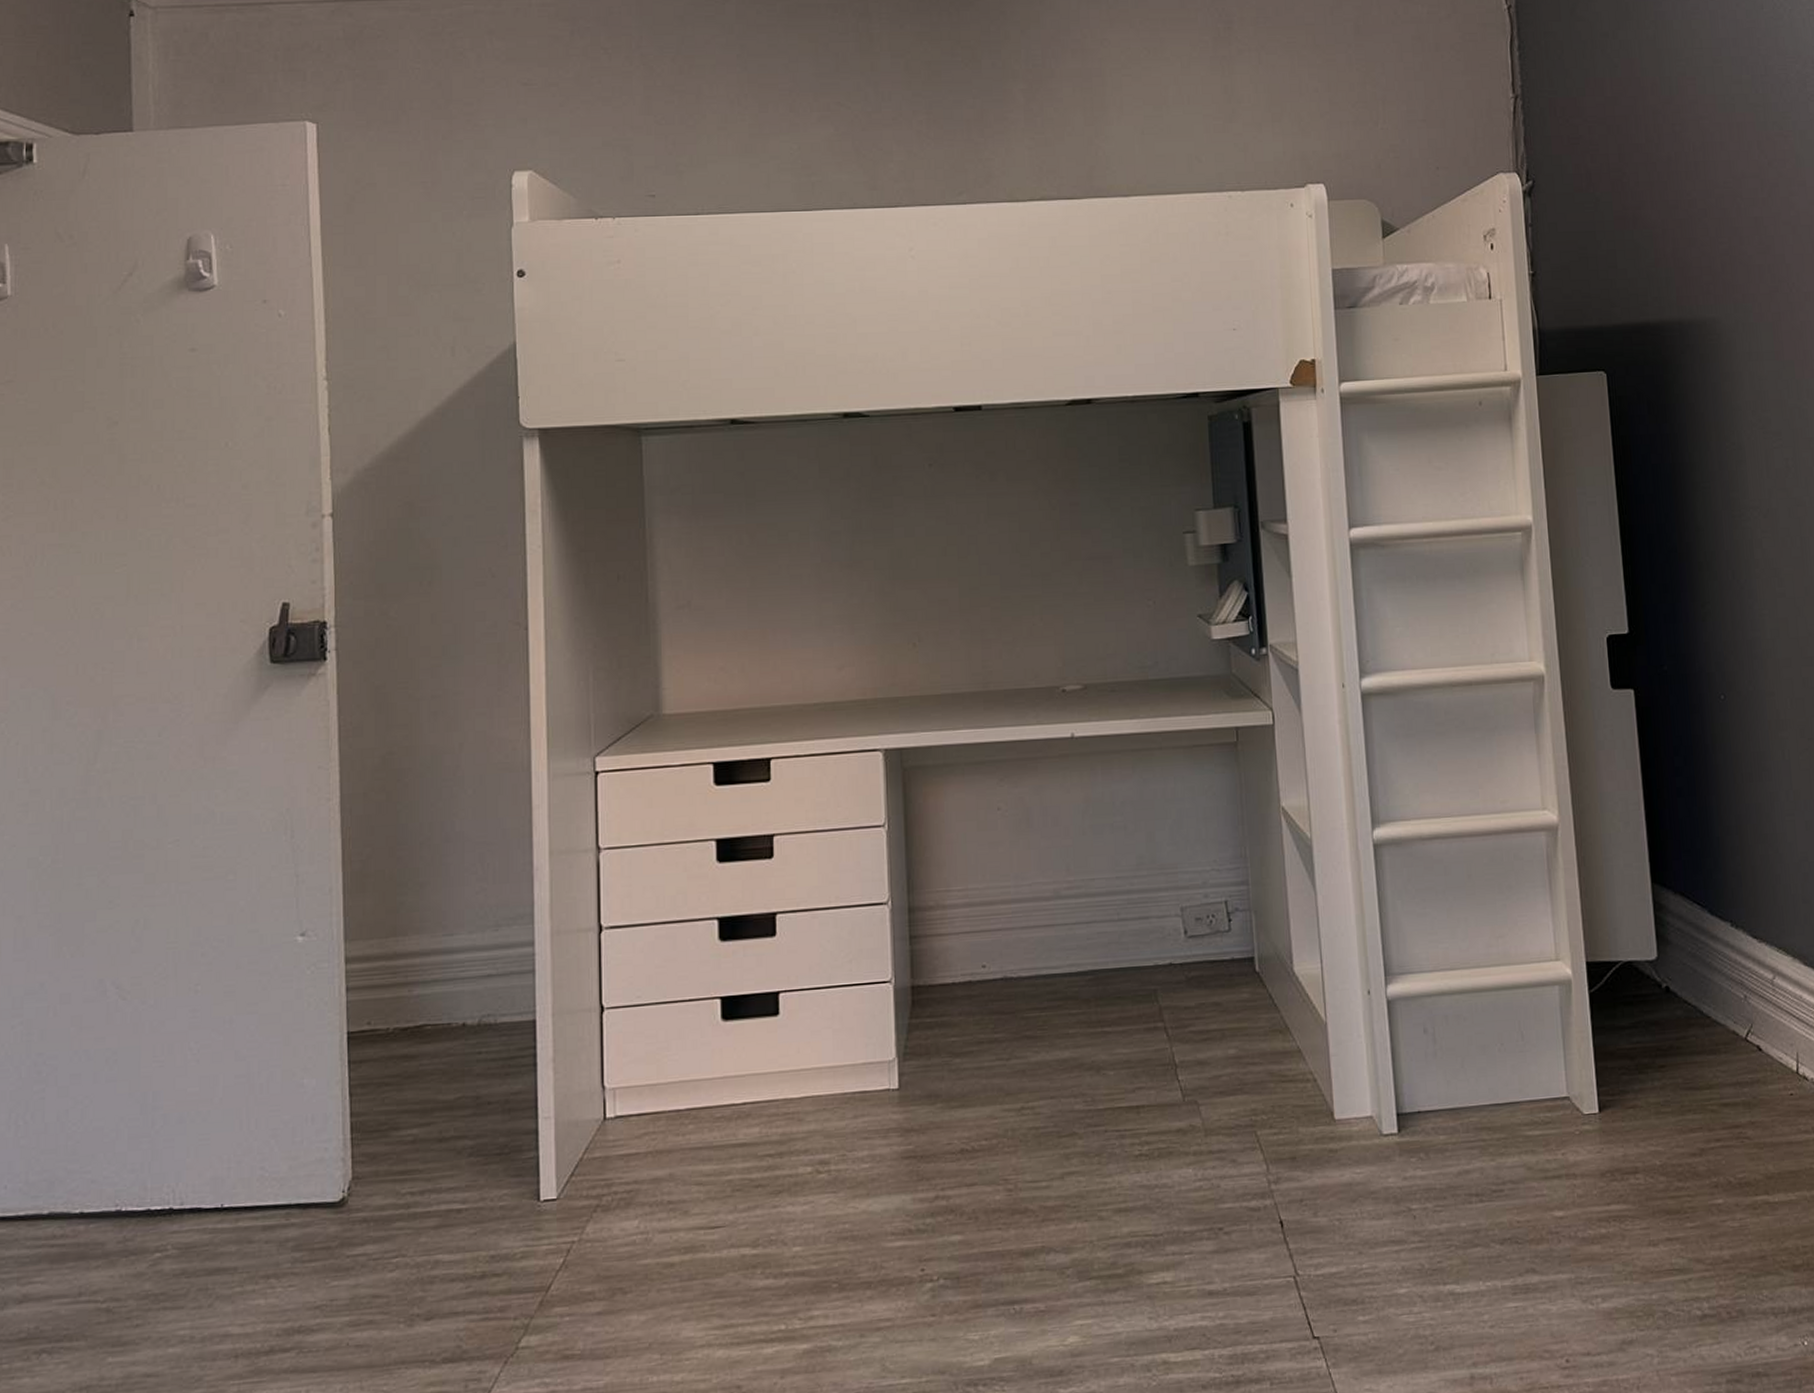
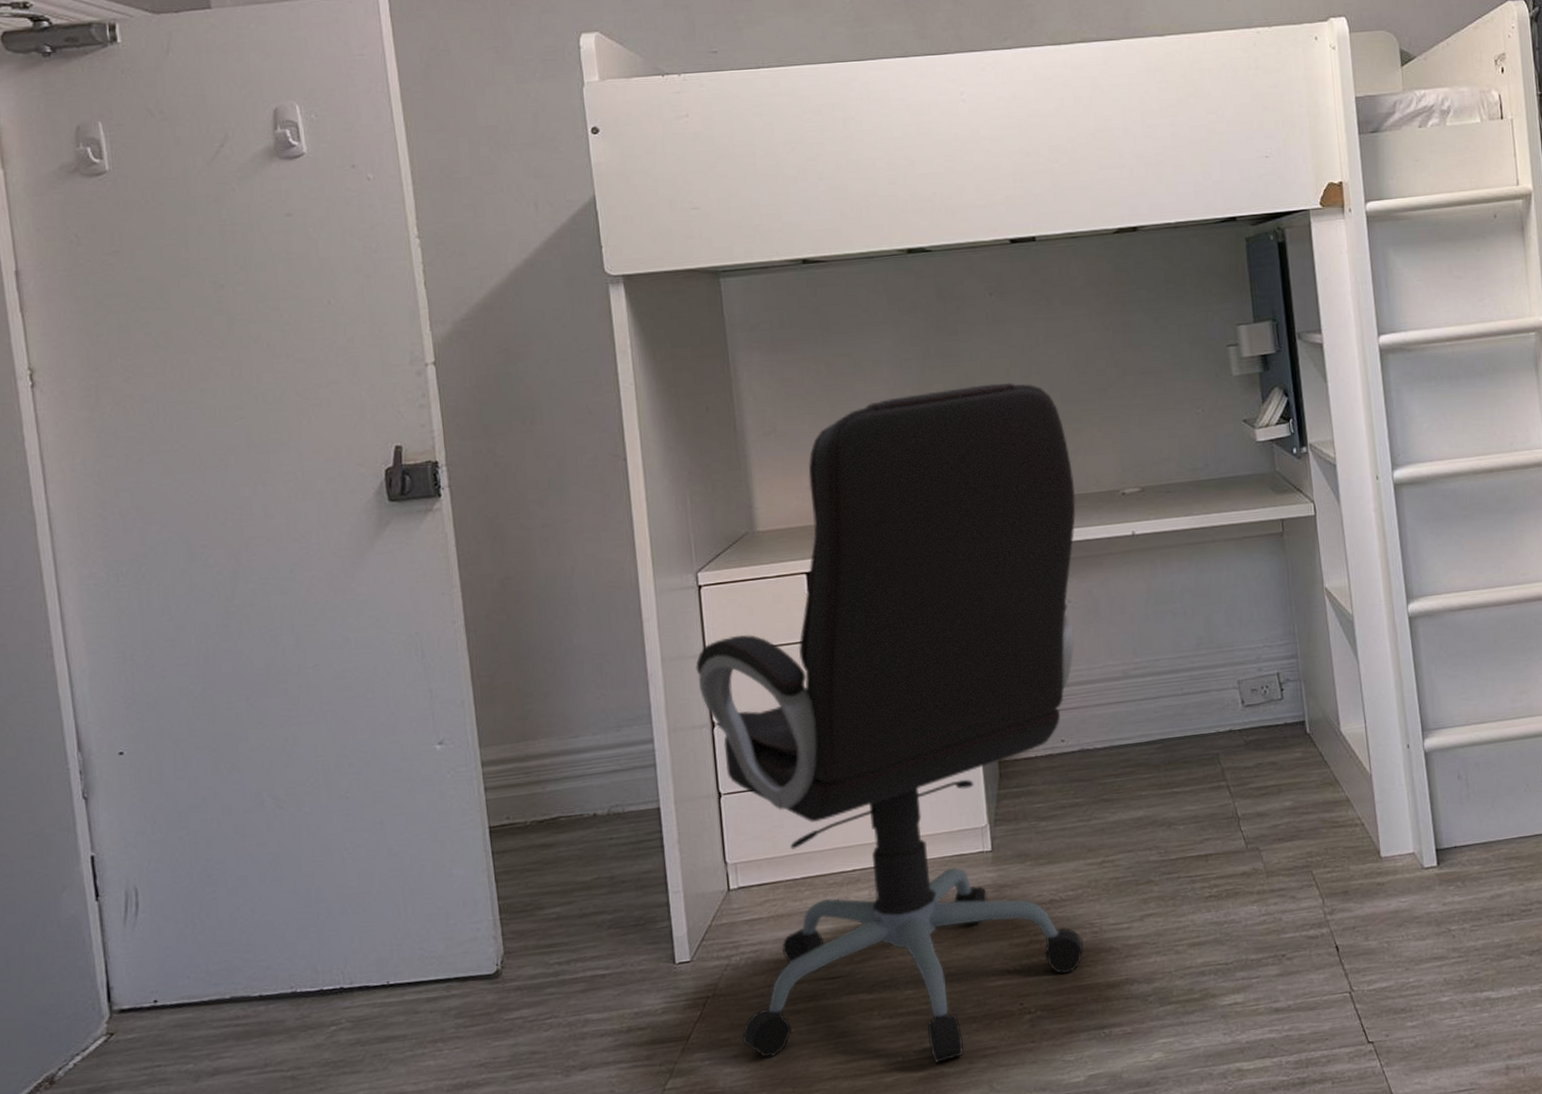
office chair: none [586,562,1012,1334] -> present [695,382,1084,1063]

